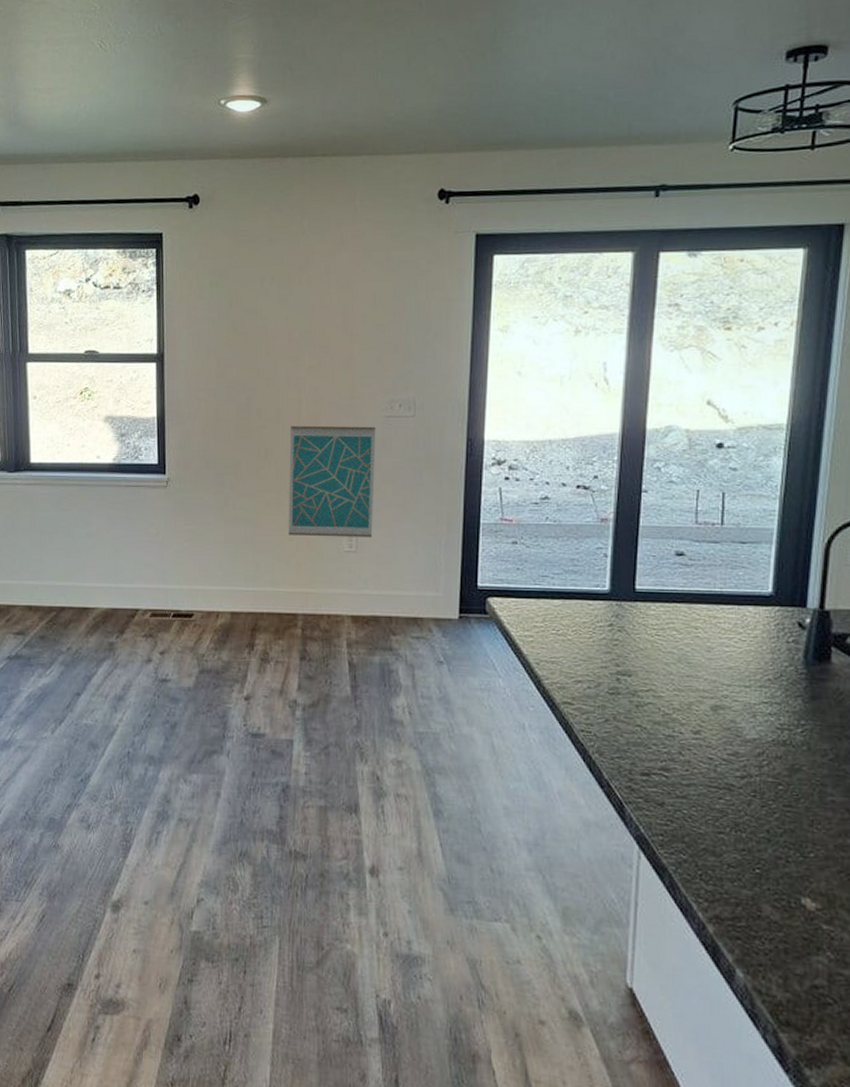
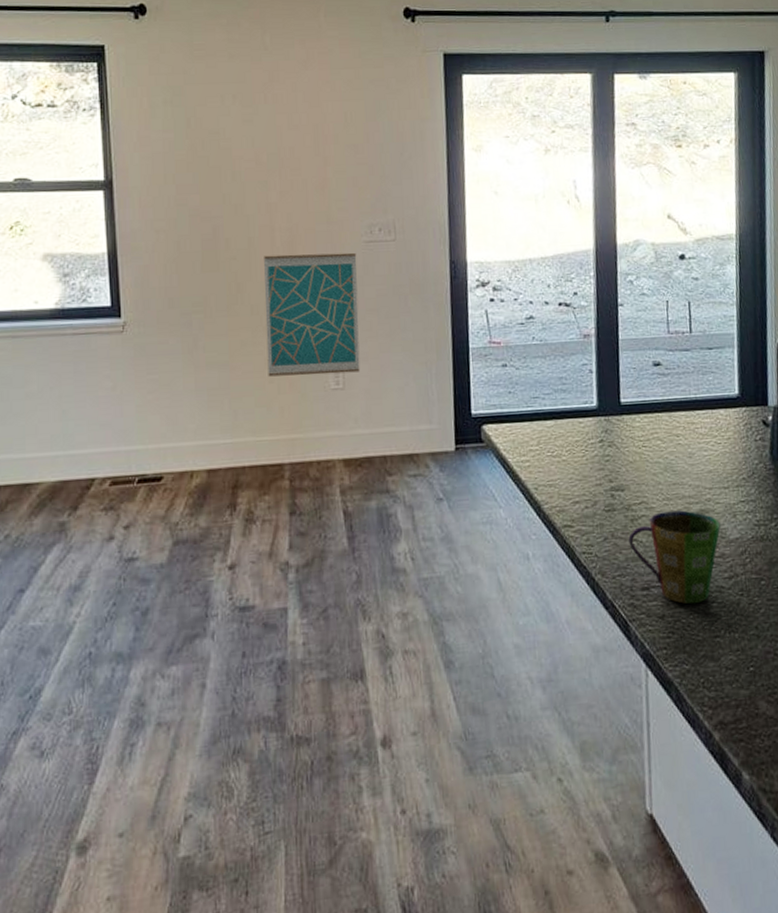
cup: none [631,702,736,798] -> present [628,510,721,605]

